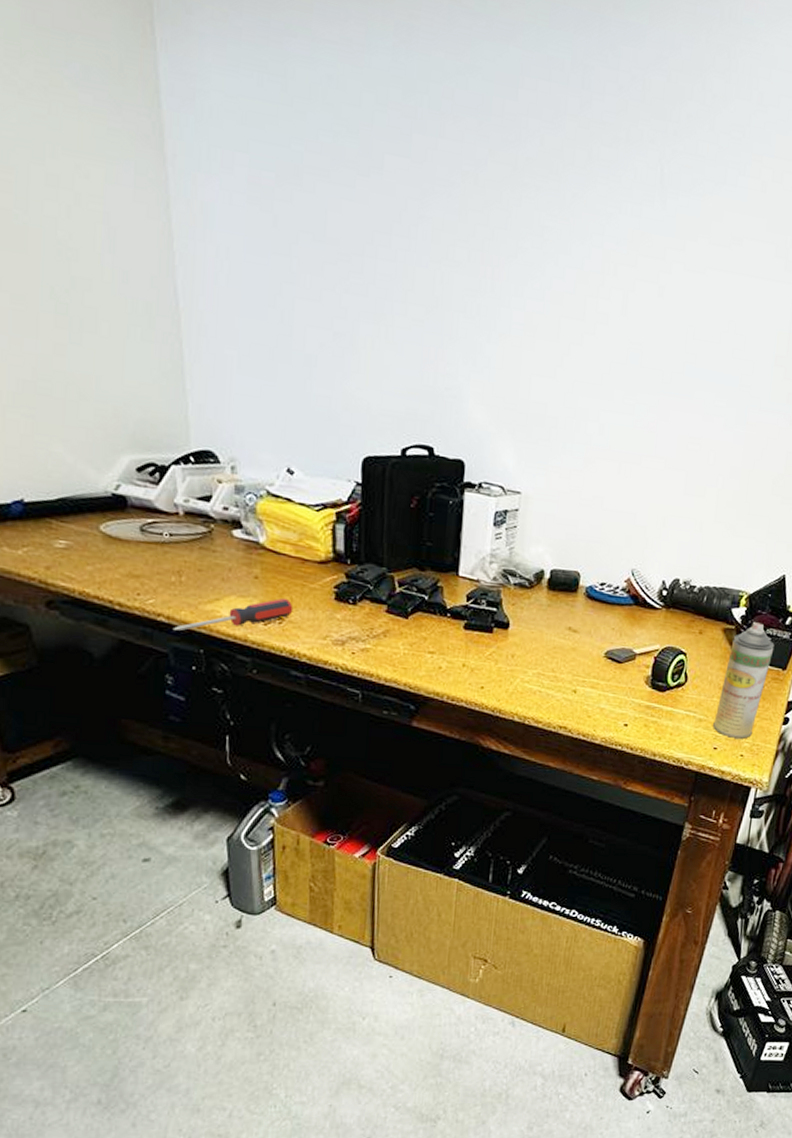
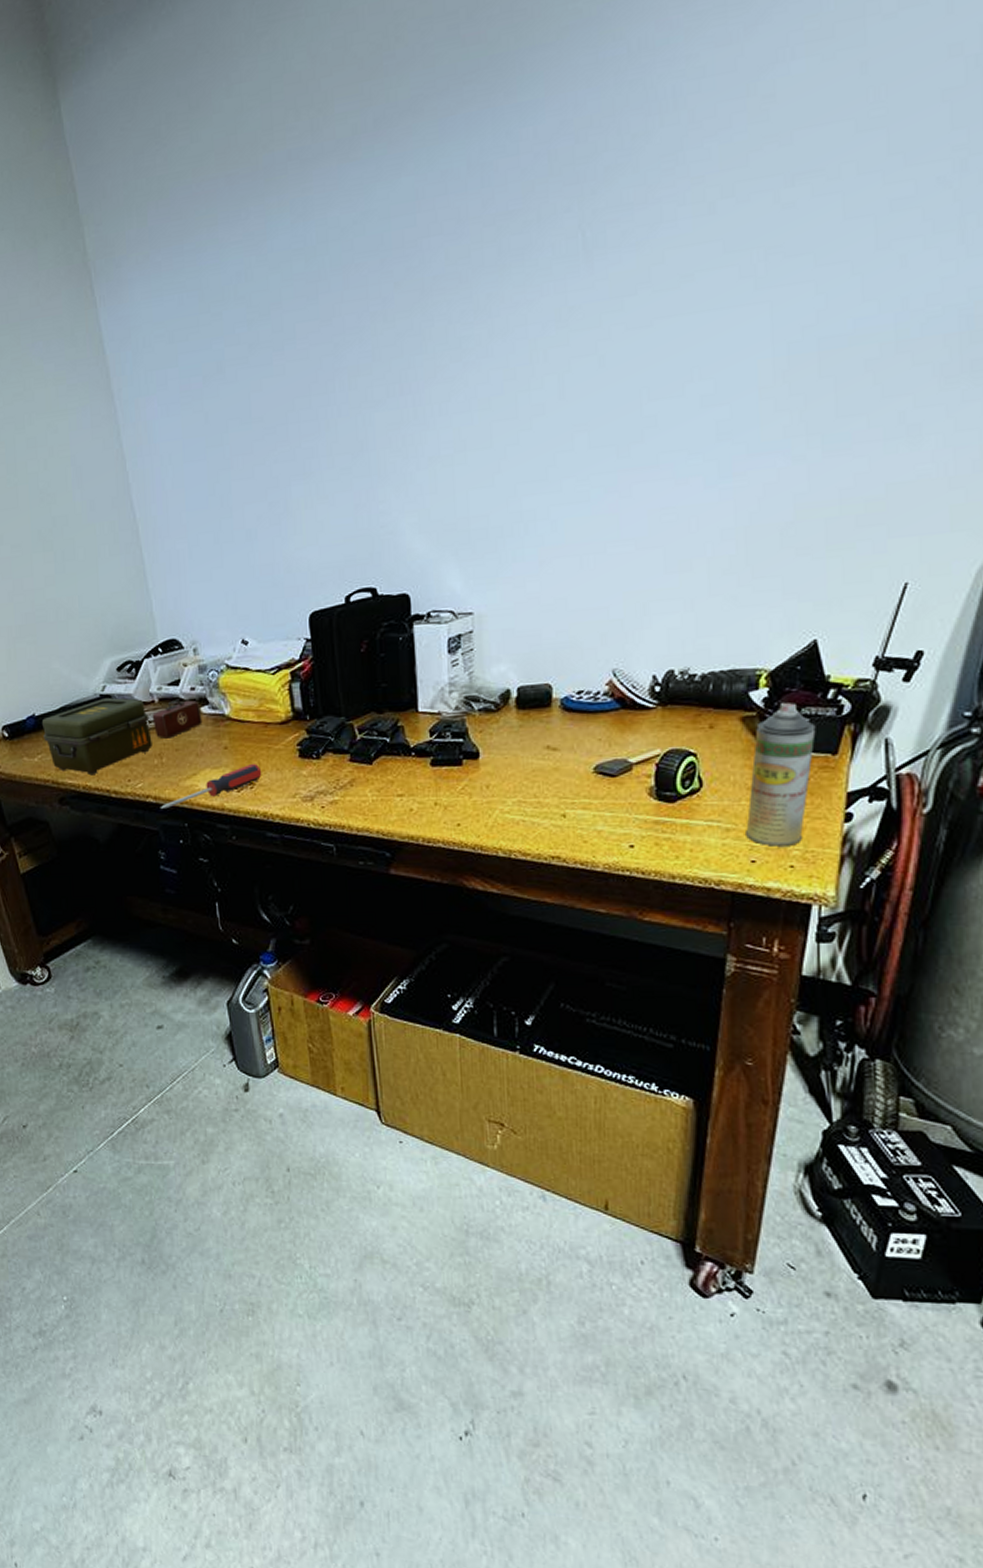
ammo box: none [31,498,233,582] -> present [41,698,203,776]

